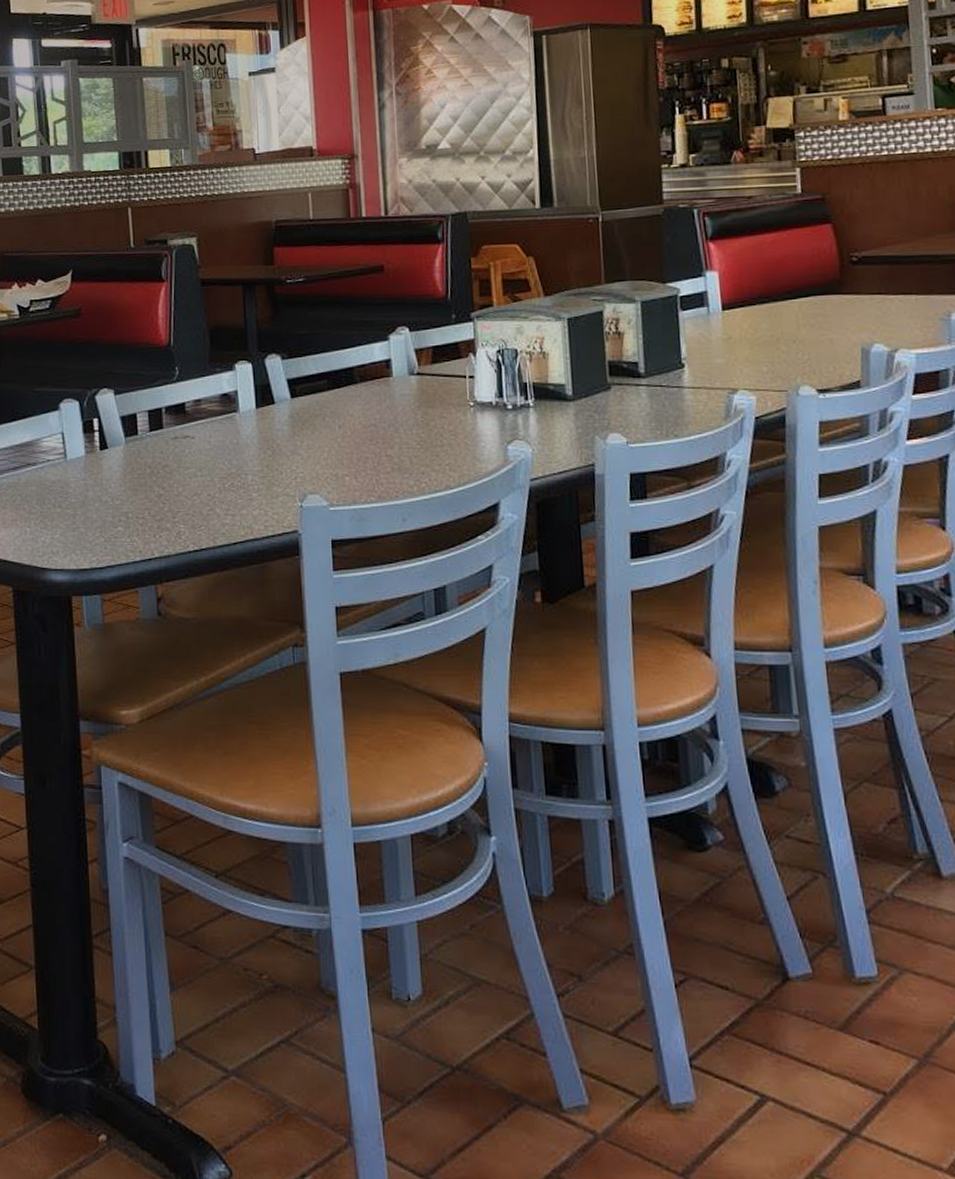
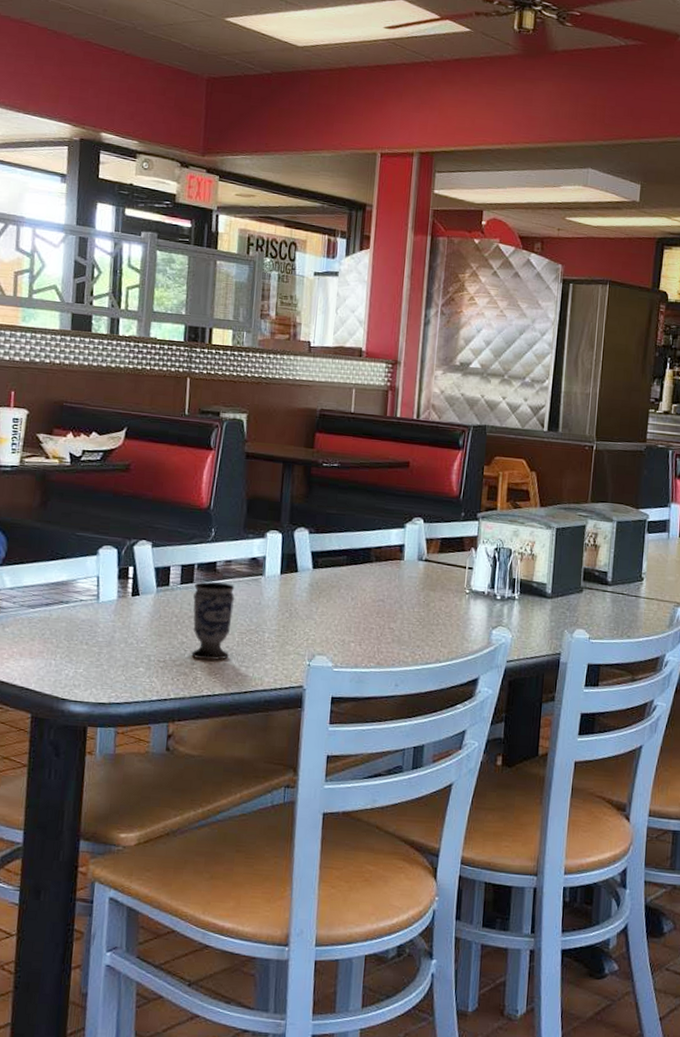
cup: none [165,425,212,512] -> present [191,581,235,660]

